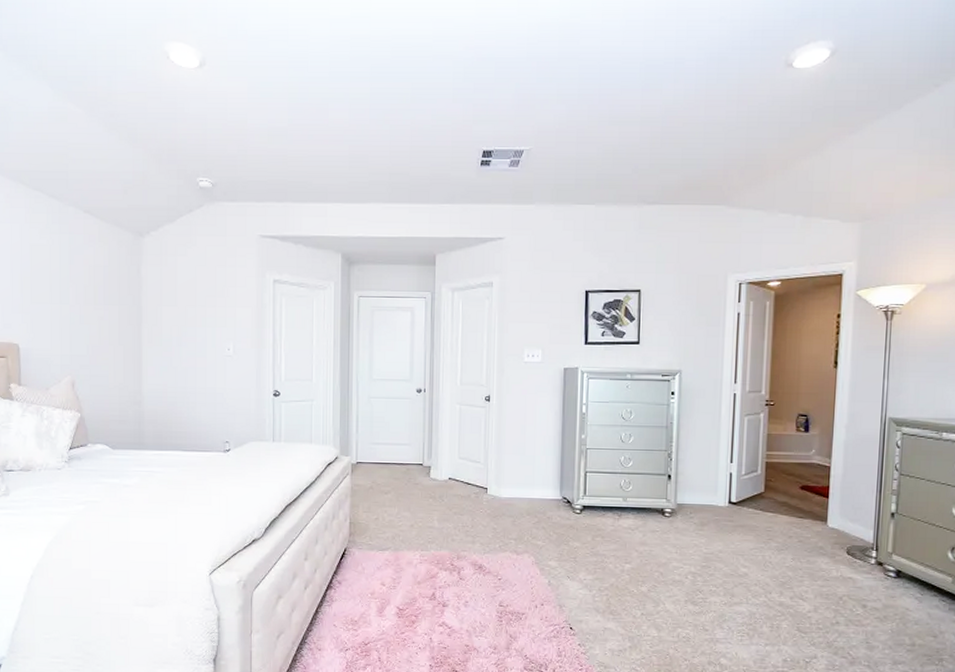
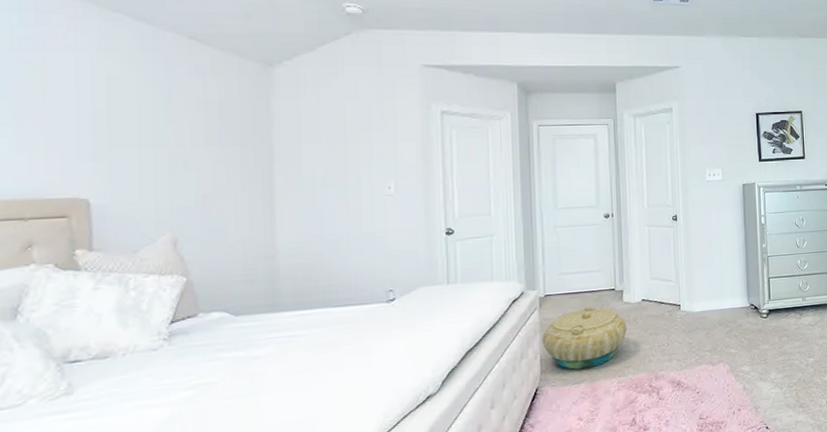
basket: none [352,479,432,537] -> present [542,307,627,370]

